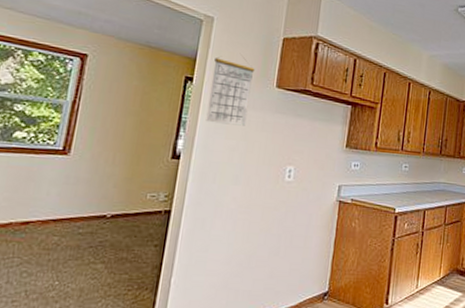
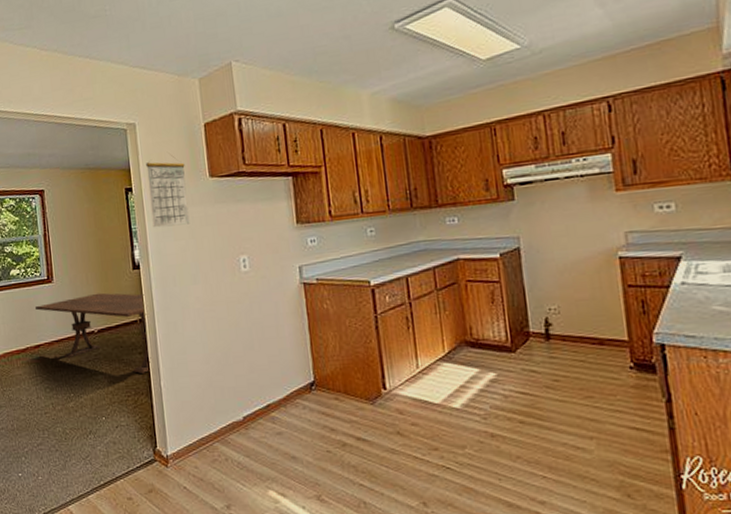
dining table: none [36,175,178,267] -> present [35,293,151,373]

